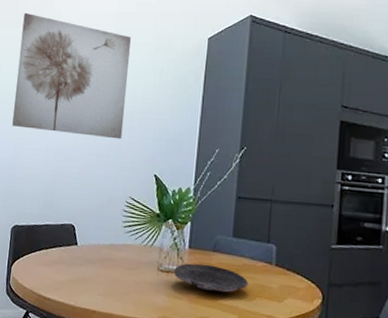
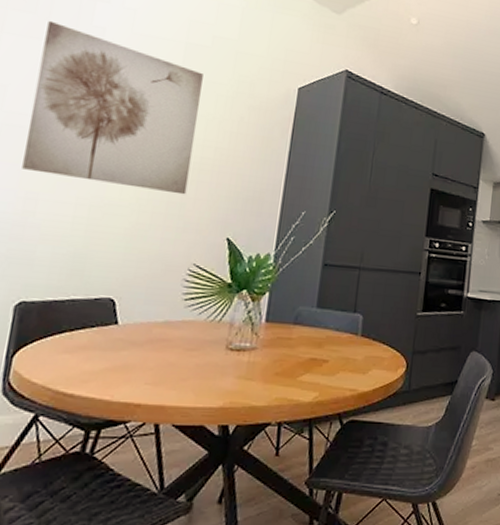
bowl: present [174,263,249,293] -> none [246,338,333,369]

